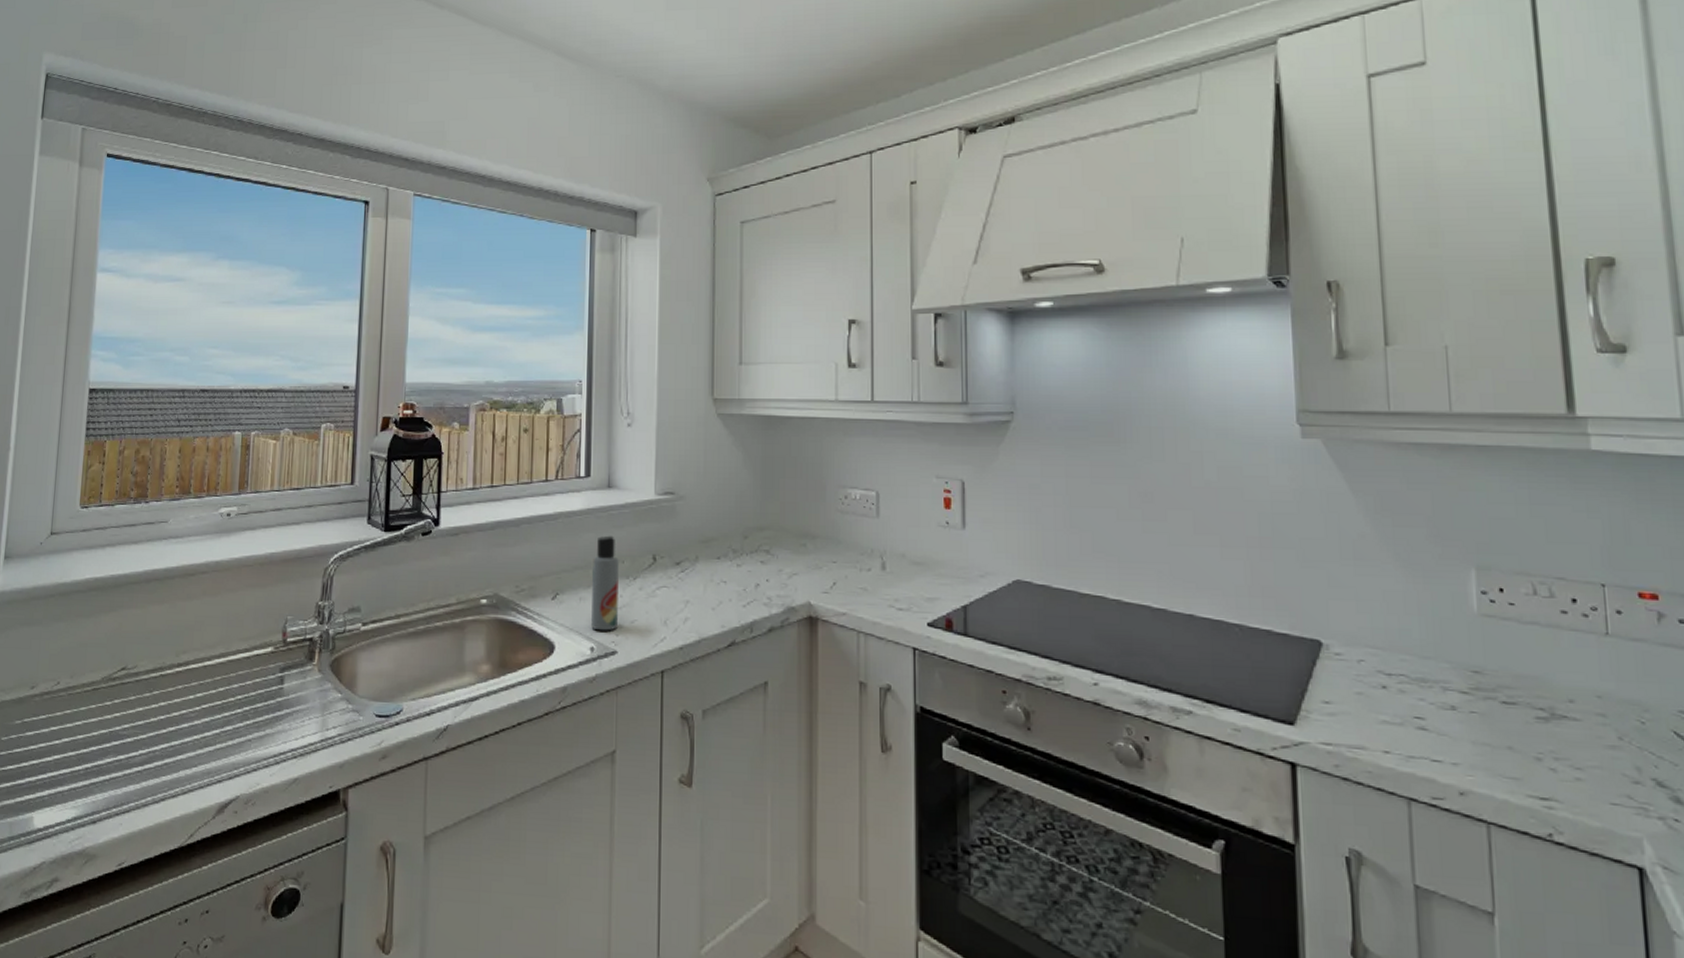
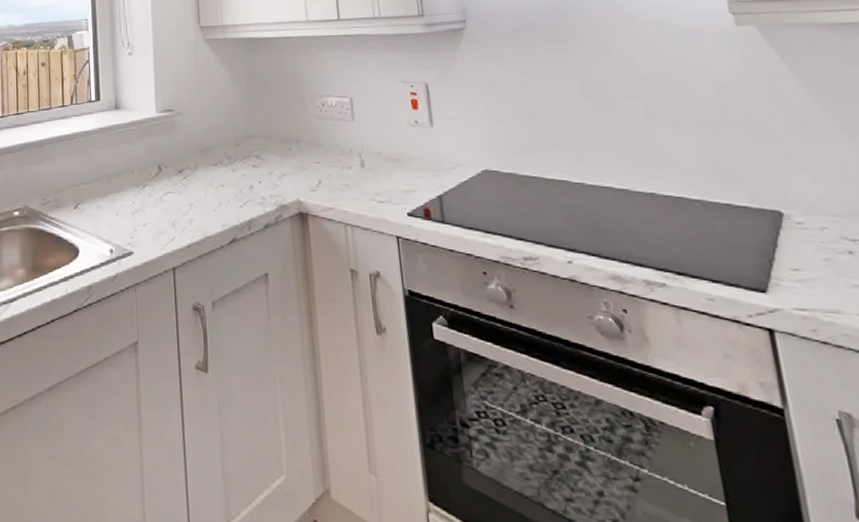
lotion bottle: present [591,535,619,631] -> none [107,150,132,235]

